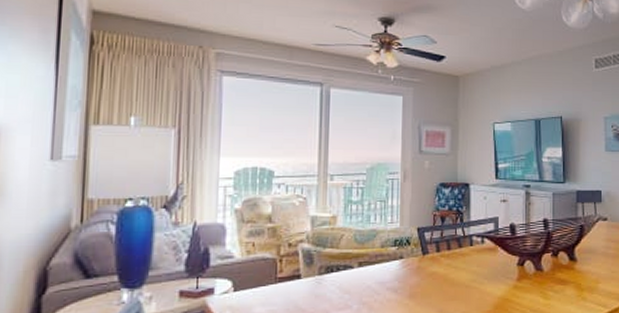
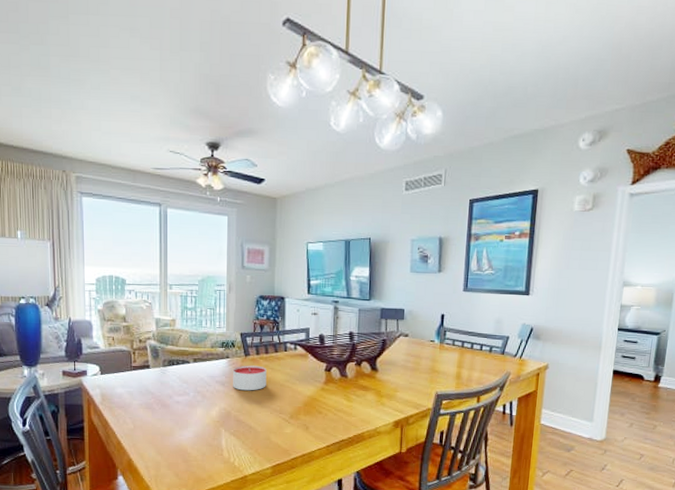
candle: none [408,265,449,297] -> present [233,365,267,391]

